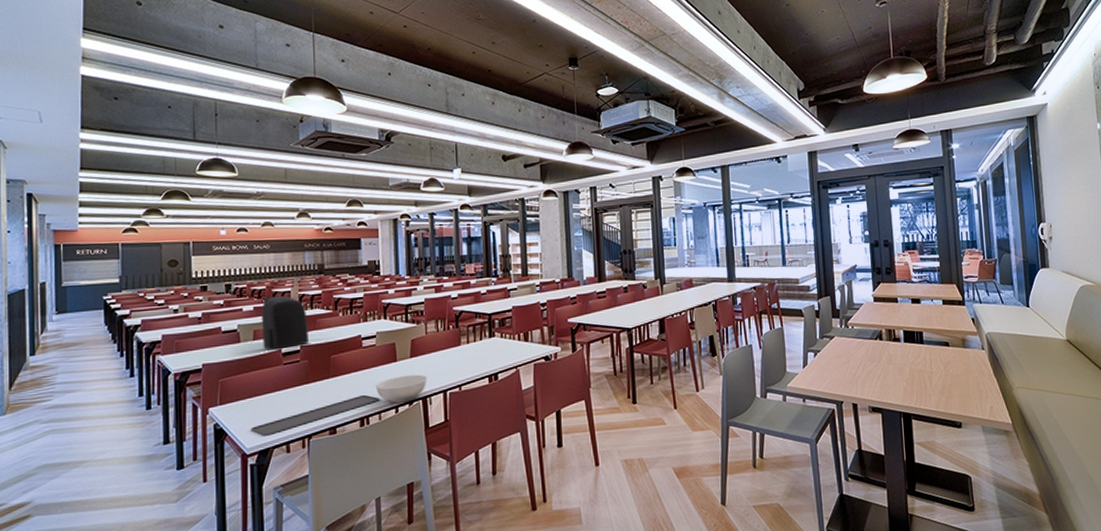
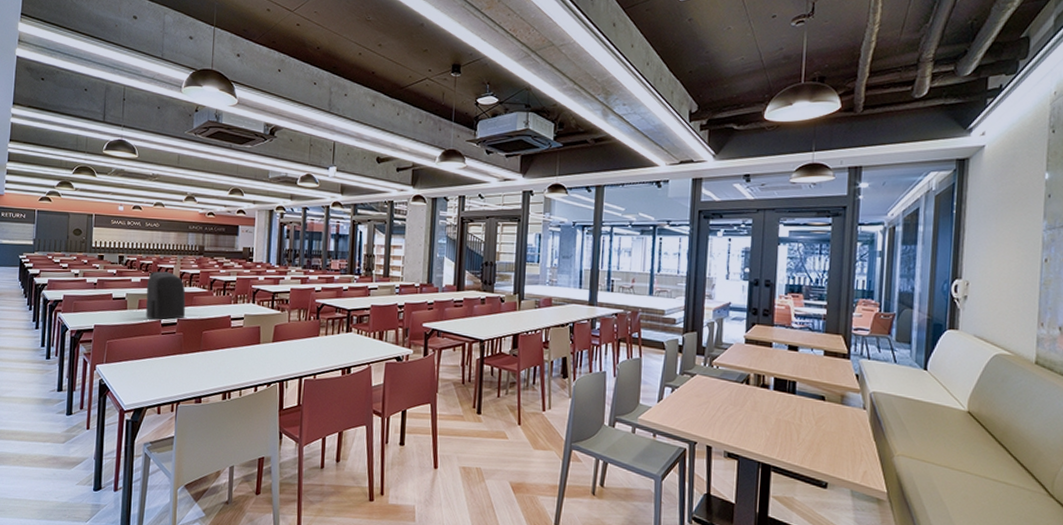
tray: present [251,394,380,436] -> none [129,370,242,396]
bowl: present [375,374,428,403] -> none [239,357,286,383]

